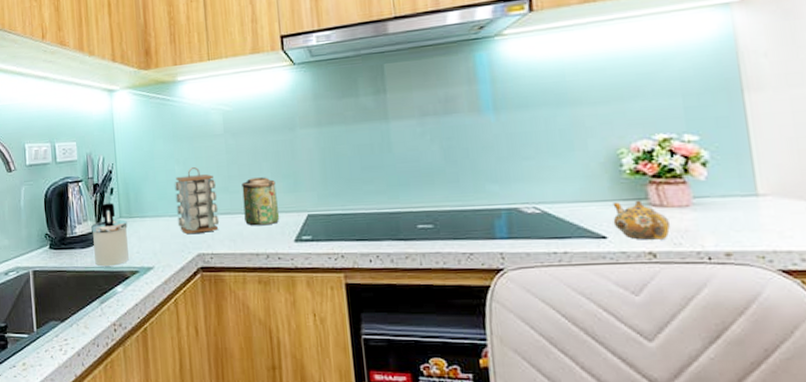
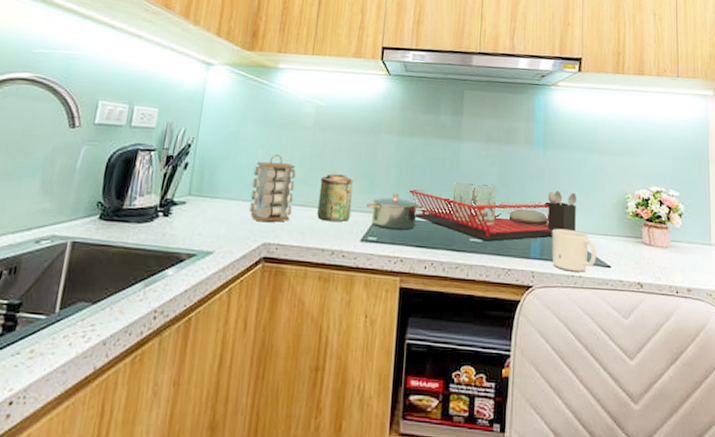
soap dispenser: present [90,203,129,267] -> none [149,177,196,247]
cooking pot: none [294,188,357,226] -> present [366,193,423,230]
dish rack: none [336,157,552,226] -> present [407,182,577,242]
mug: none [520,200,586,248] -> present [552,228,597,272]
teapot: present [612,200,671,240] -> none [616,238,655,273]

